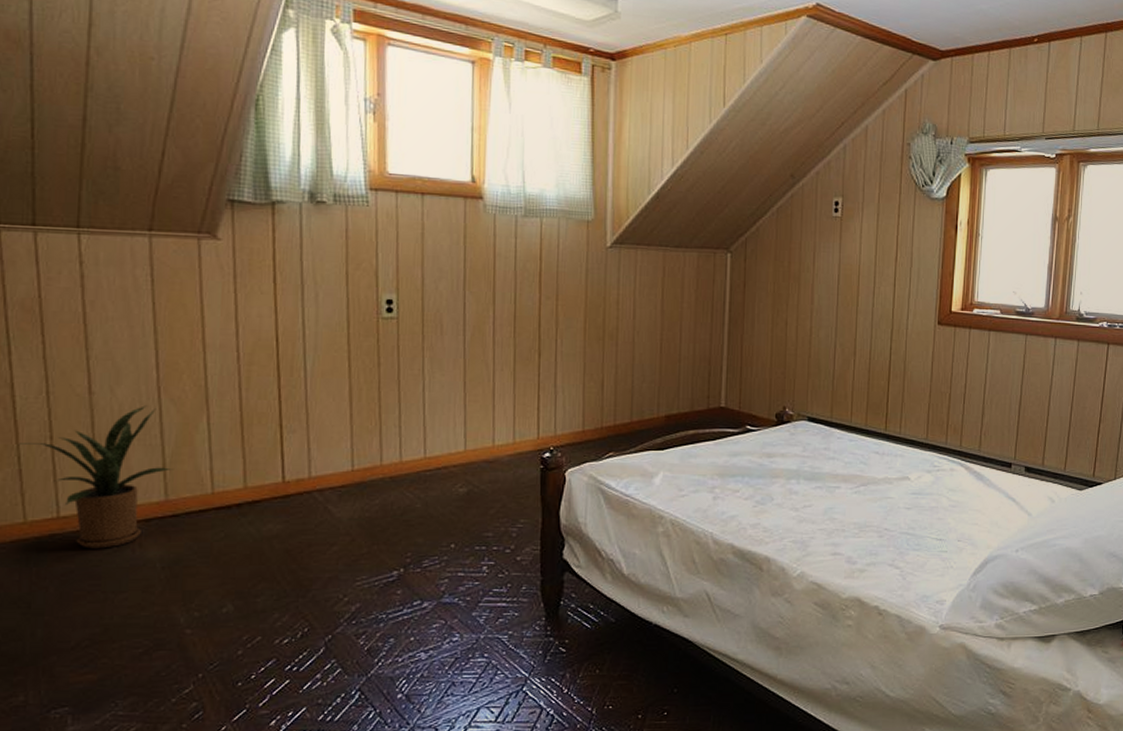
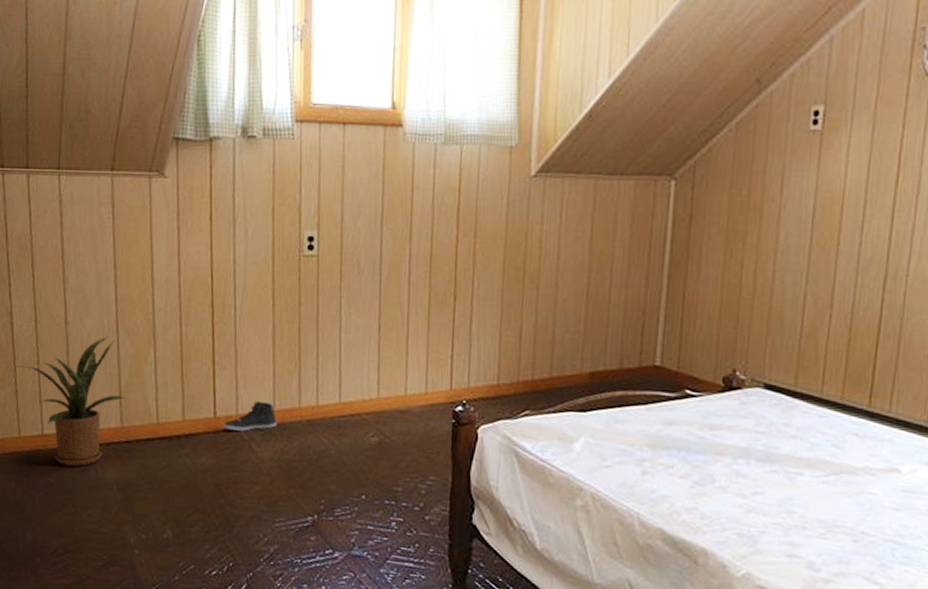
sneaker: none [294,461,356,493] -> present [223,400,277,431]

